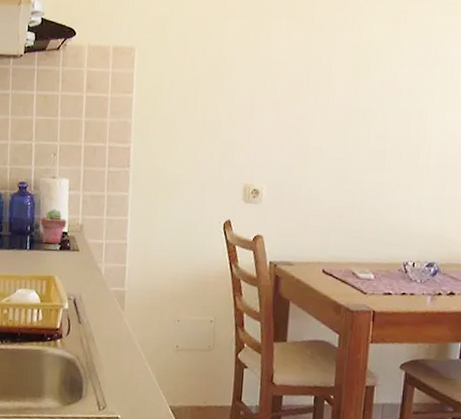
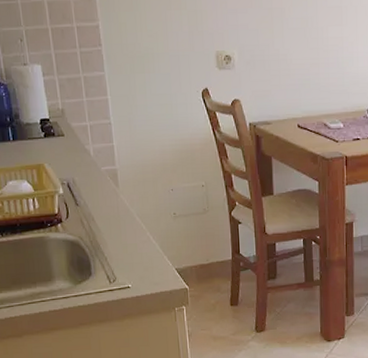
potted succulent: present [40,208,67,244] -> none [19,96,48,133]

